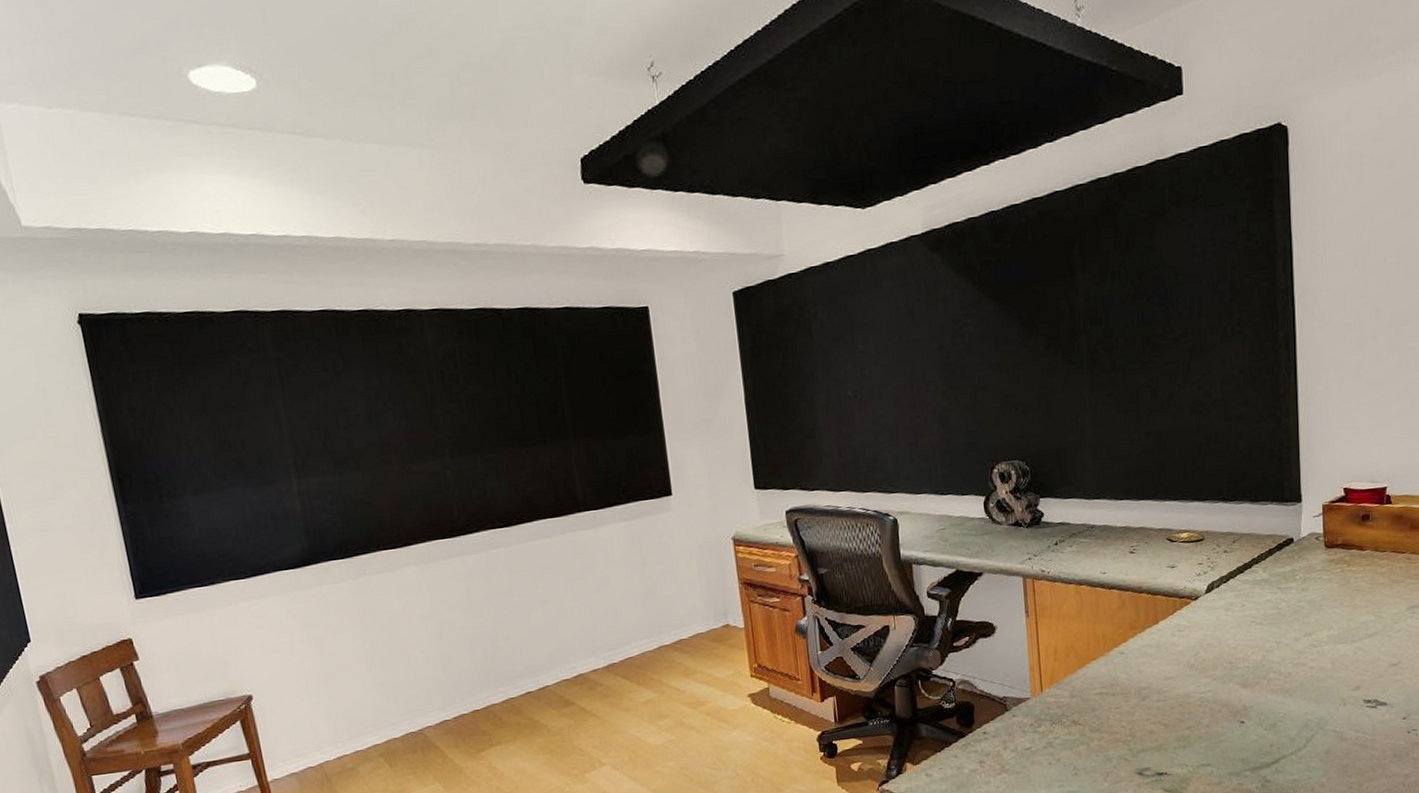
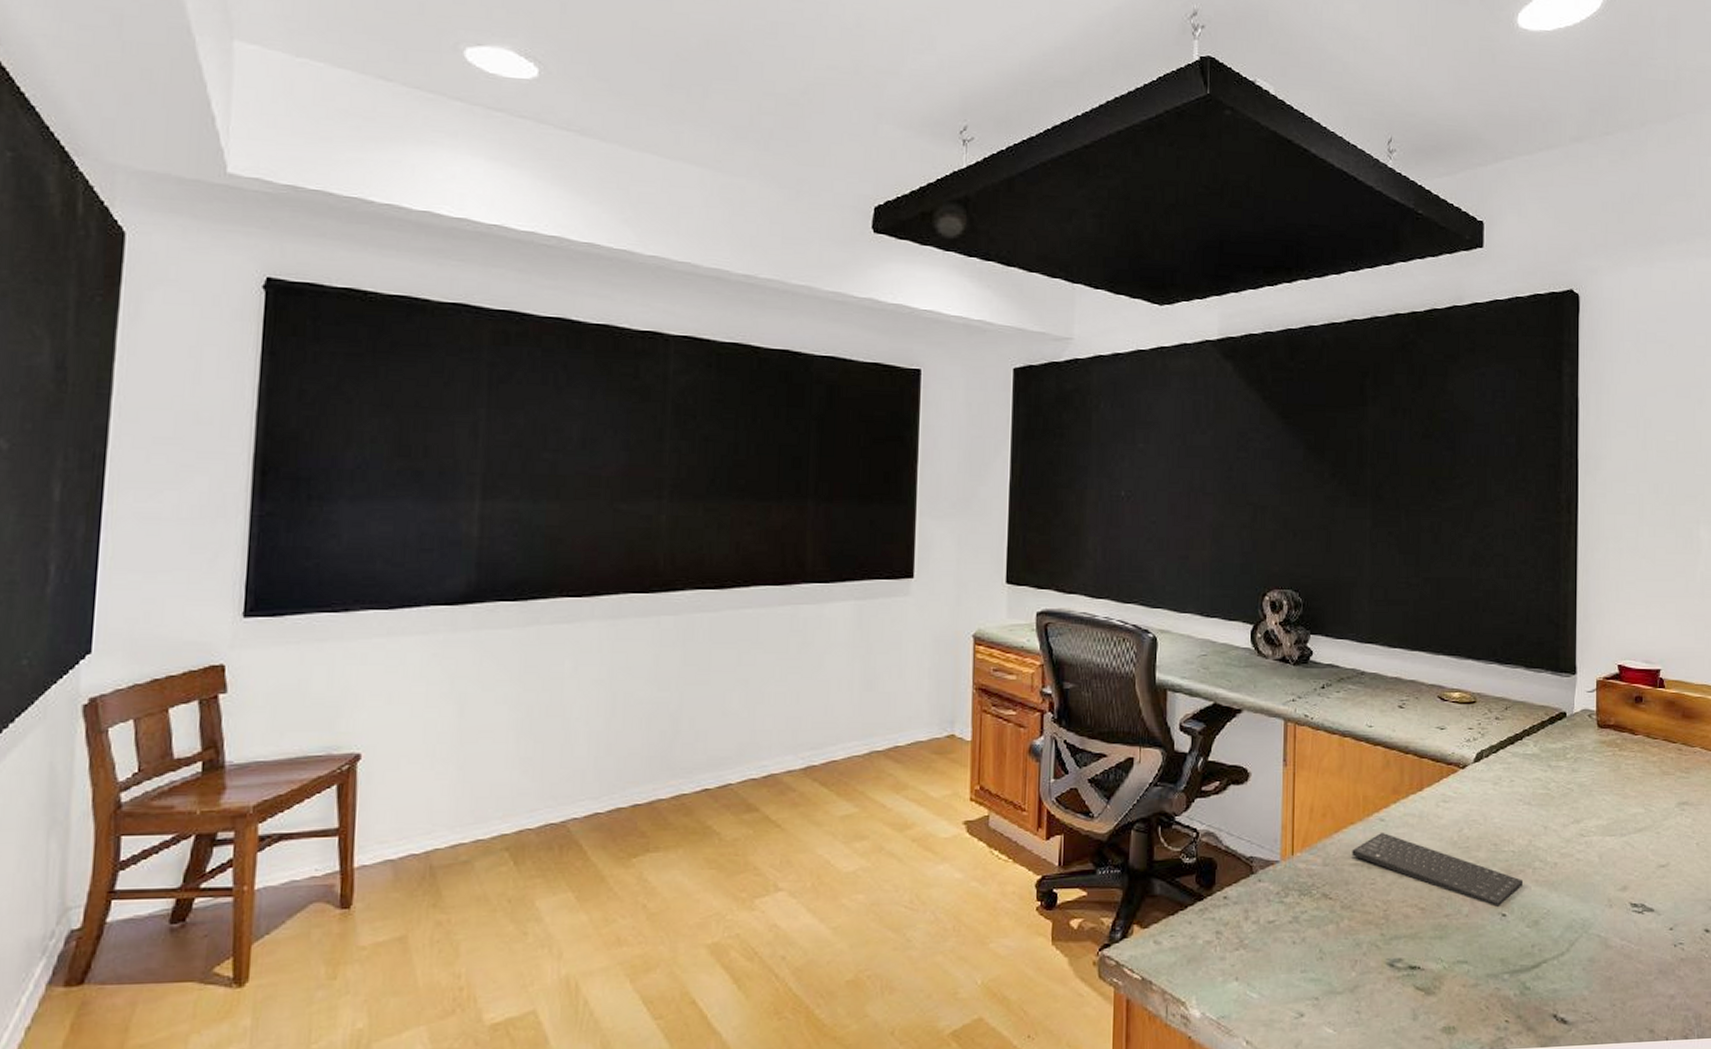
keyboard: none [1096,664,1259,716] -> present [1352,833,1522,907]

